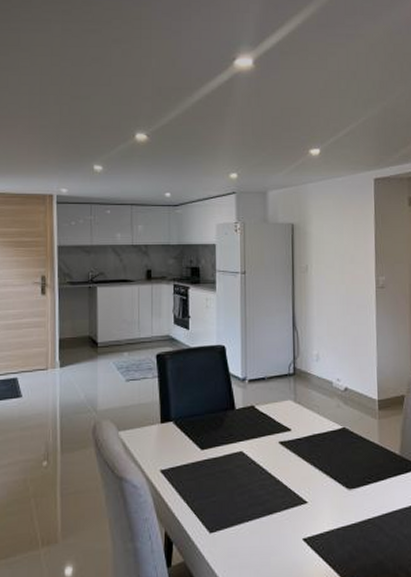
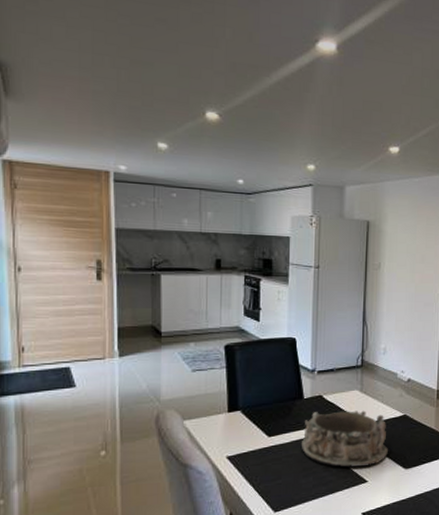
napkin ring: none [234,422,328,486] -> present [301,410,388,468]

